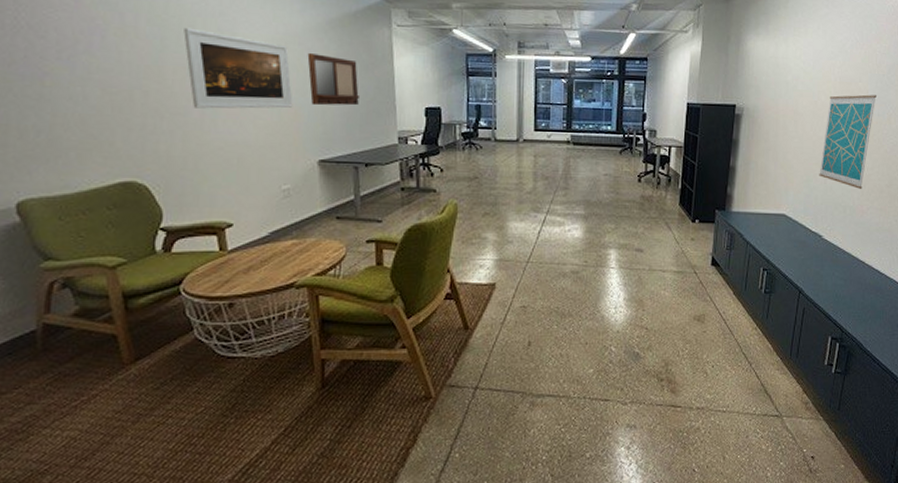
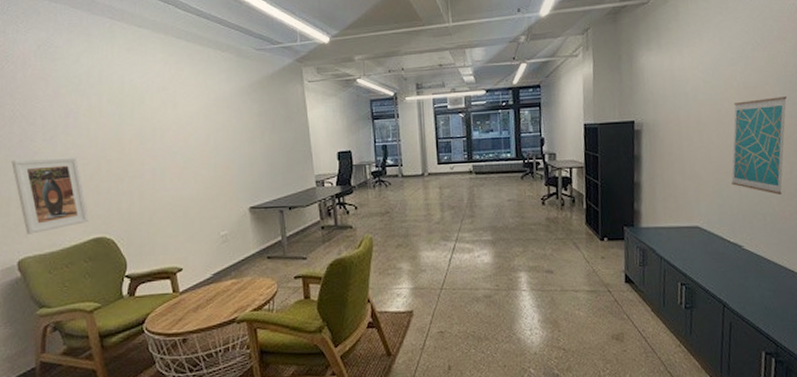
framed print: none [12,79,115,172] -> present [11,157,89,234]
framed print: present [183,27,293,109] -> none [136,103,226,171]
writing board: present [307,52,361,106] -> none [235,113,281,159]

